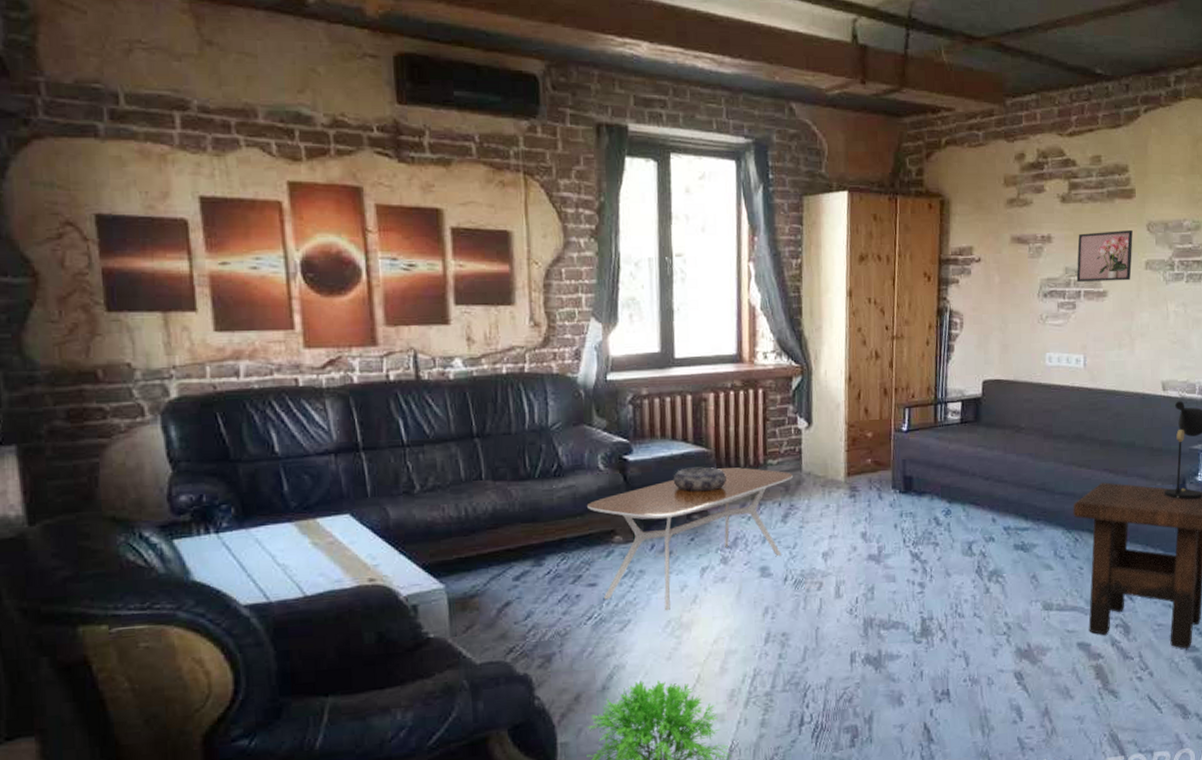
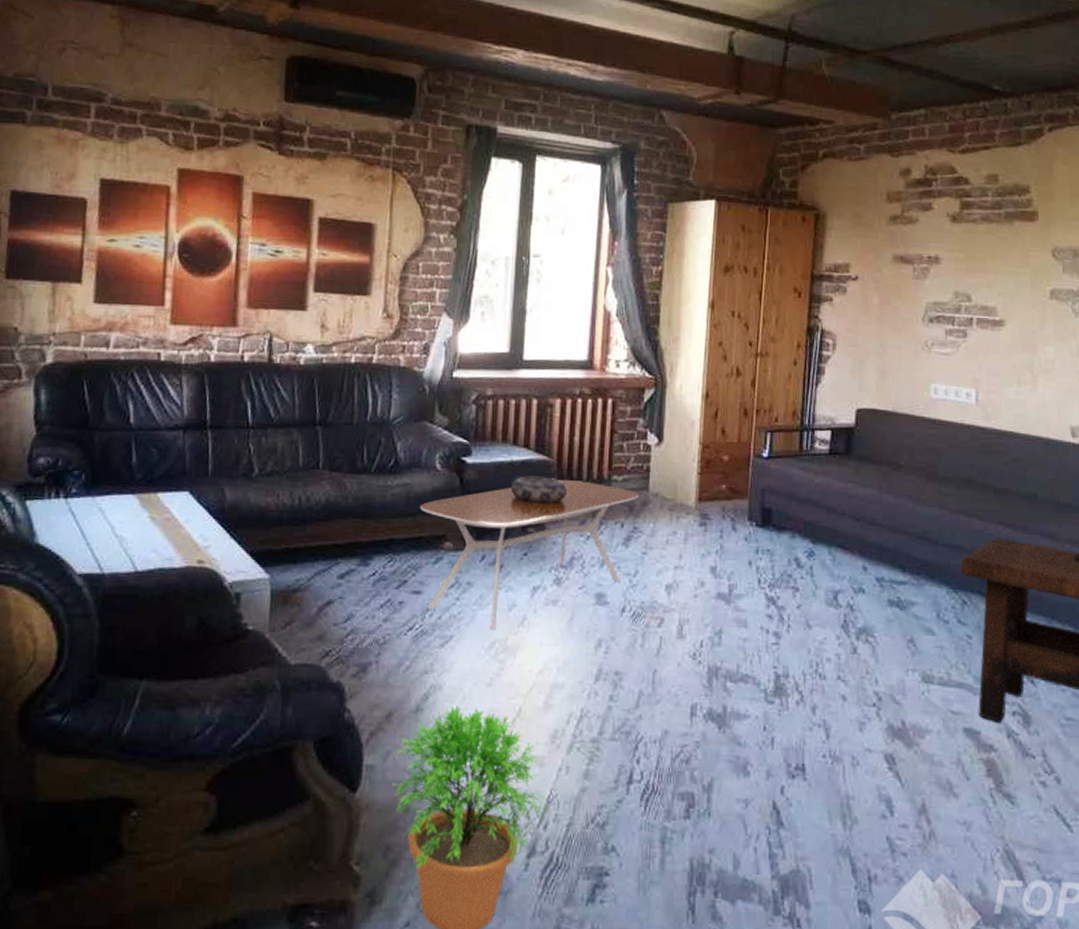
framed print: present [1076,229,1133,283] -> none [968,254,1035,310]

